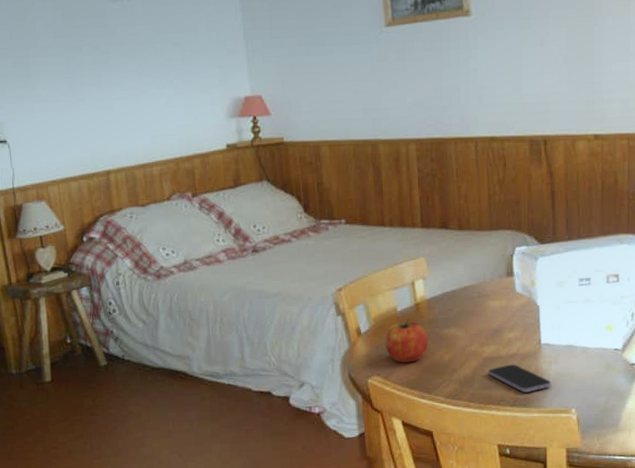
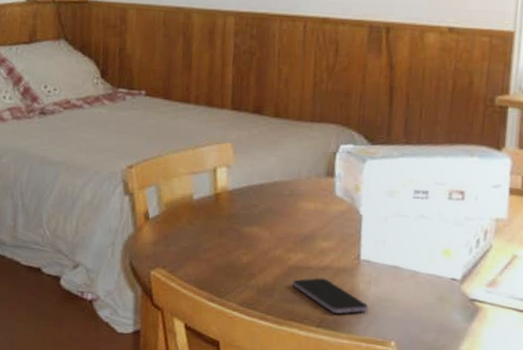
fruit: present [384,318,429,363] -> none [174,208,226,259]

